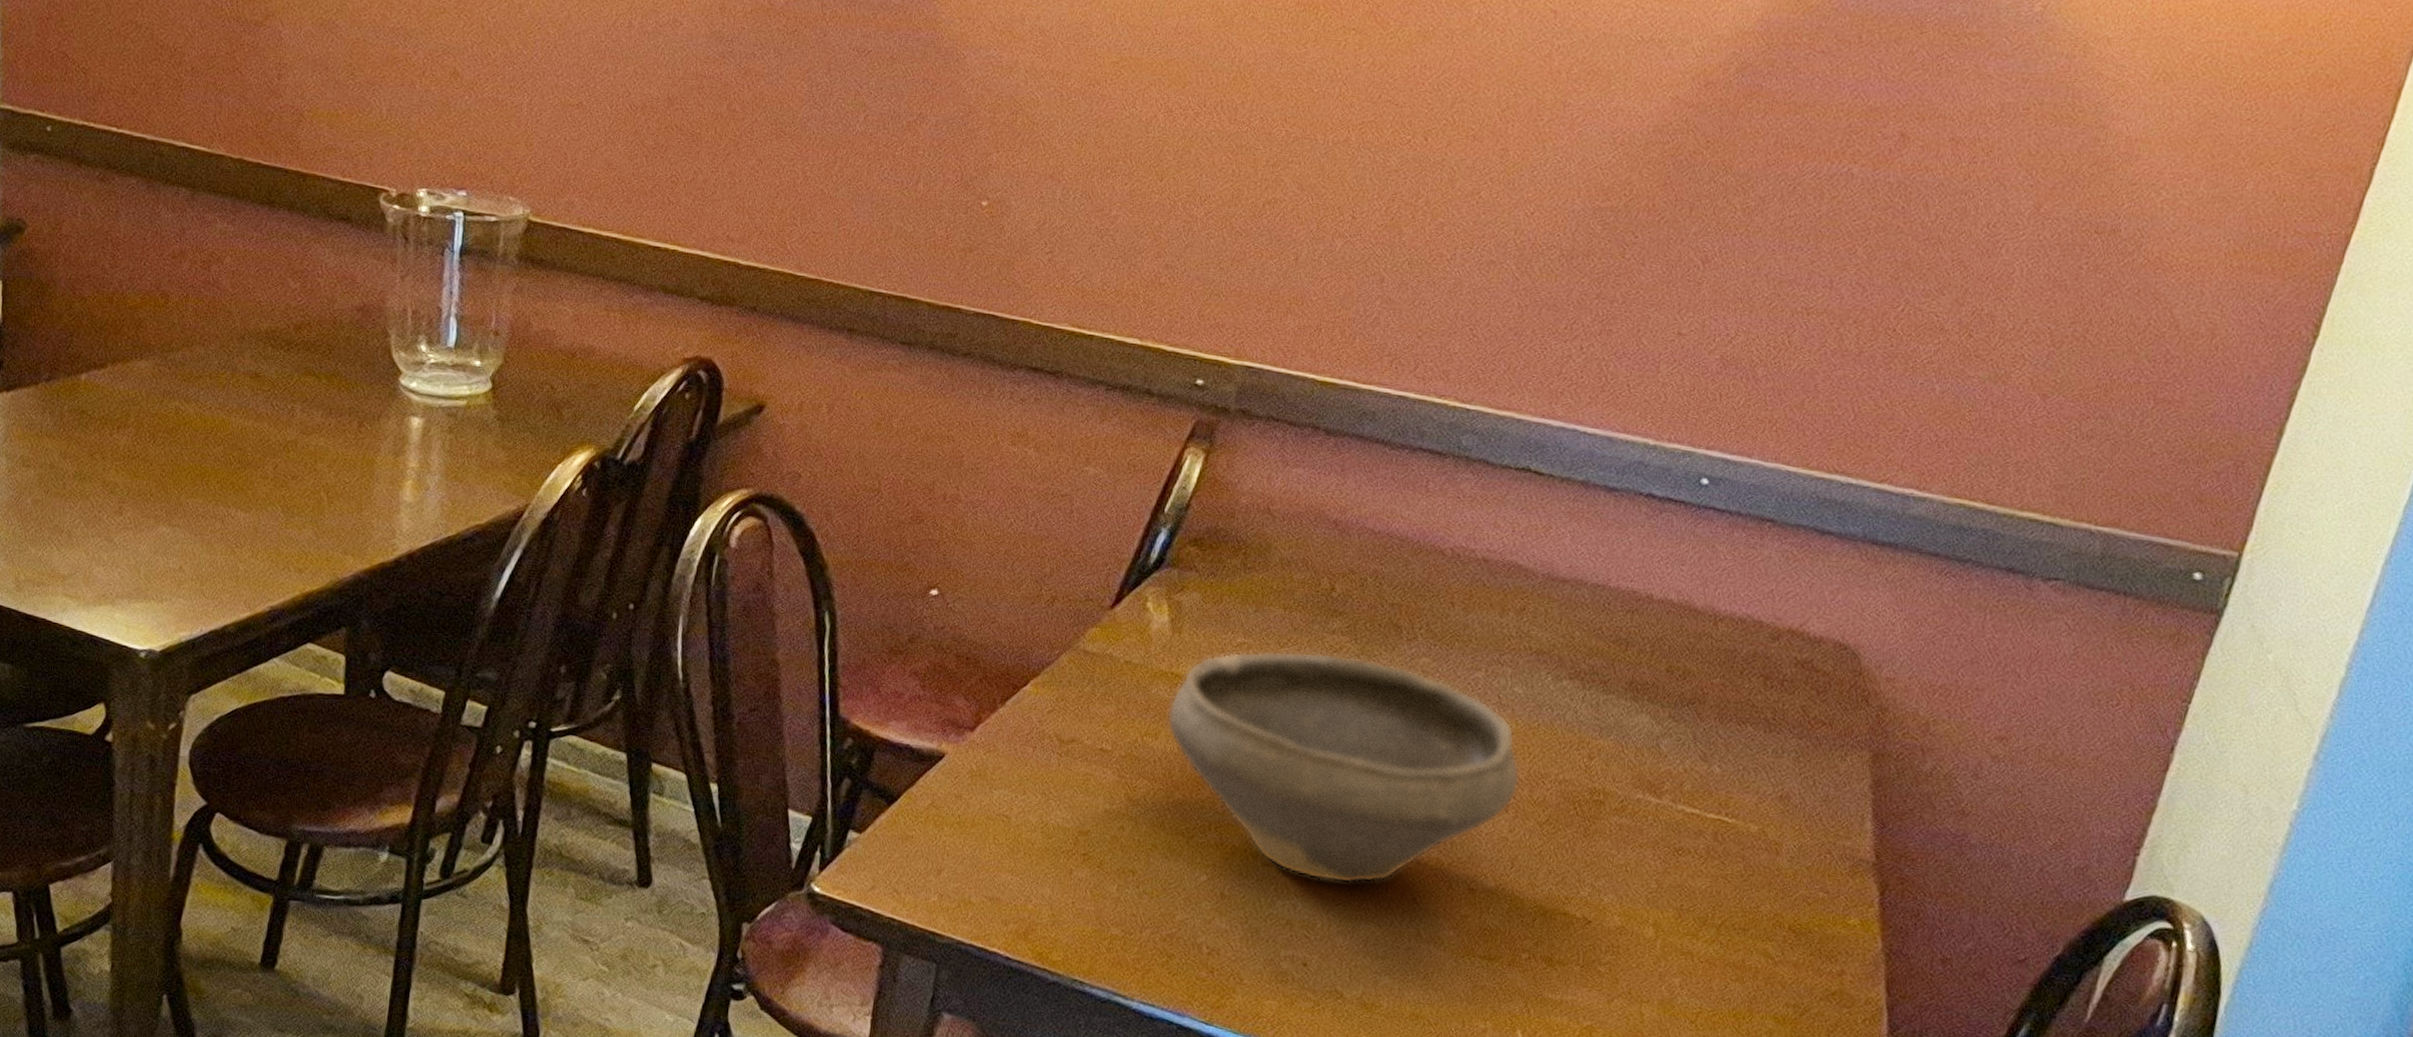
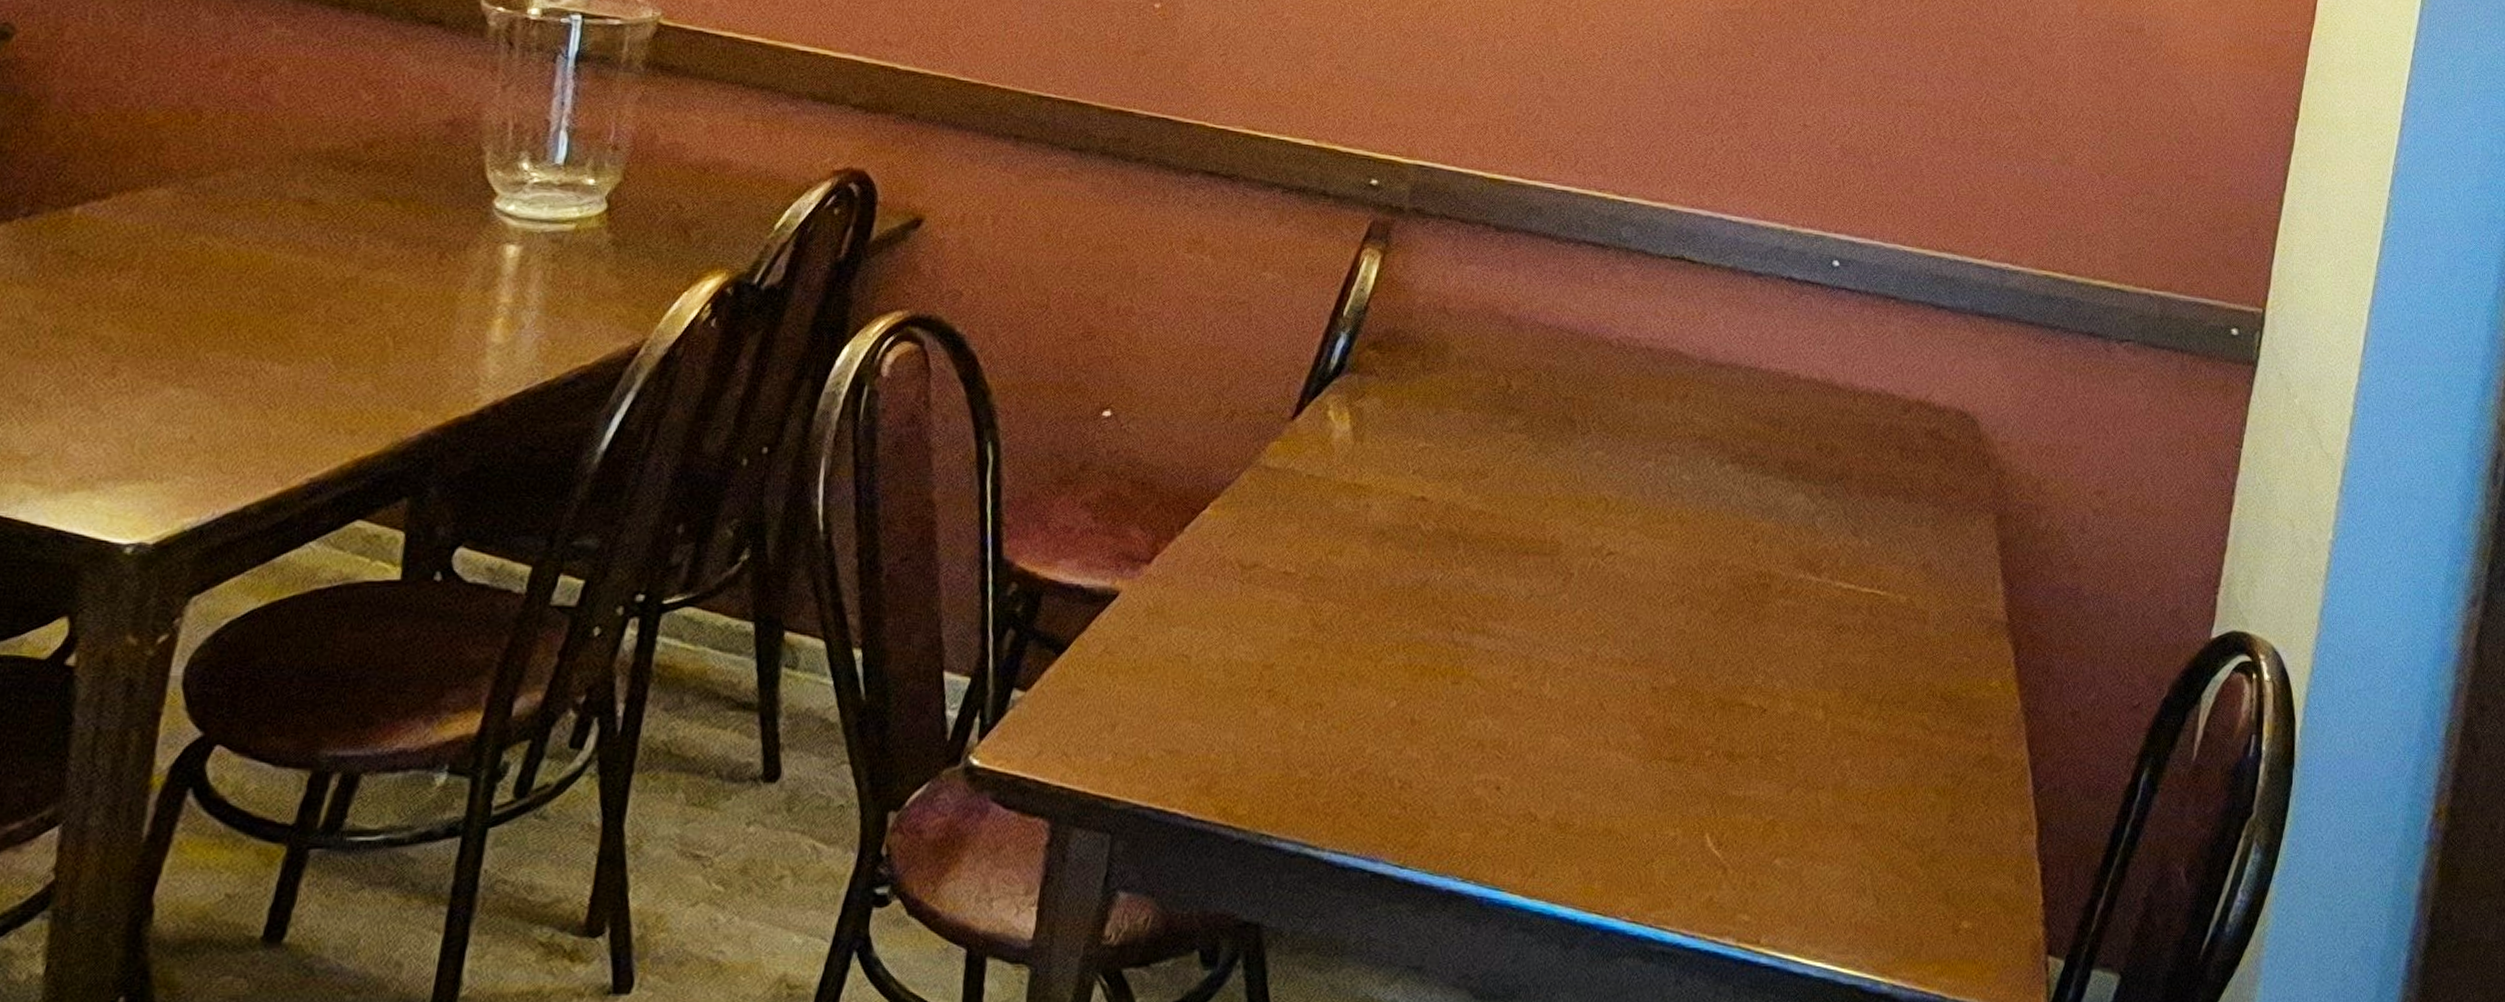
bowl: present [1166,650,1521,884] -> none [1351,452,1693,695]

